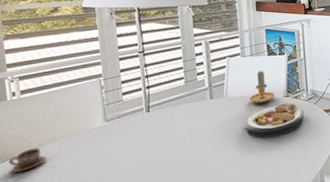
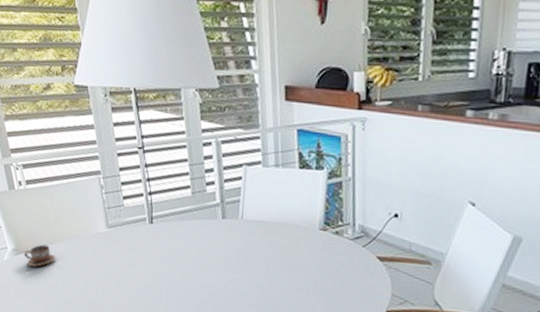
plate: present [244,103,305,138] -> none [264,238,349,281]
candle: present [249,71,275,104] -> none [272,189,307,235]

